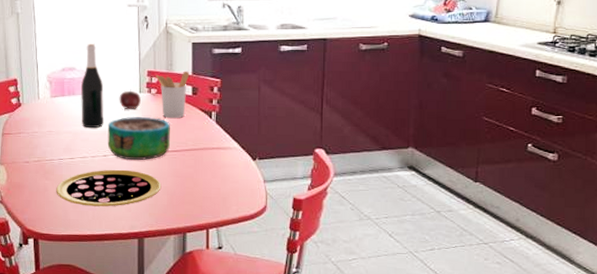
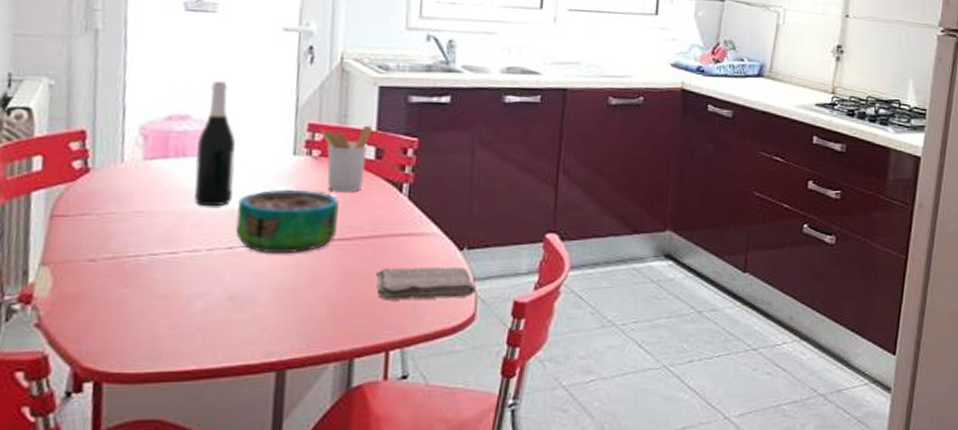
pizza: present [56,169,161,207] -> none [140,268,320,326]
apple: present [119,89,142,109] -> none [259,149,297,179]
washcloth: none [197,171,266,195] -> present [376,266,476,301]

